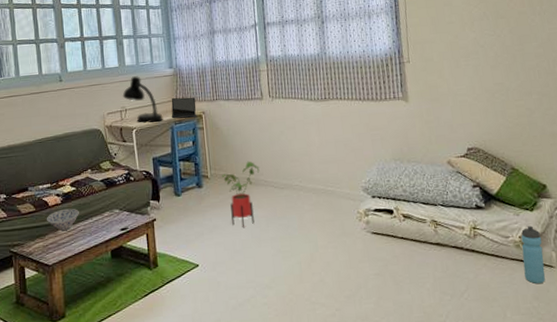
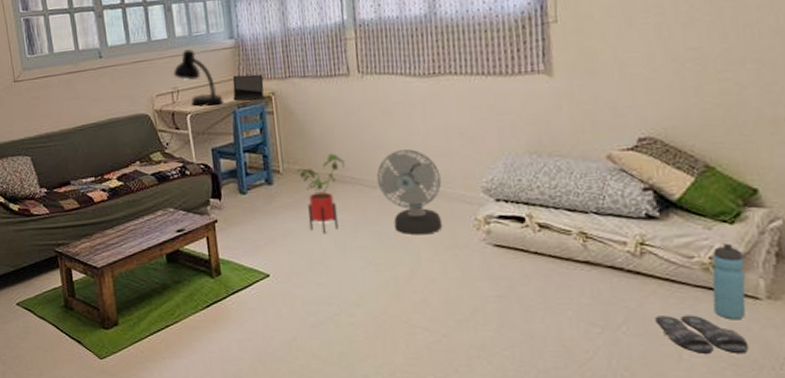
bowl: present [46,208,79,231] -> none [92,205,128,230]
electric fan: none [284,157,334,227] -> present [376,149,443,235]
slippers: none [486,281,550,312] -> present [655,315,749,354]

